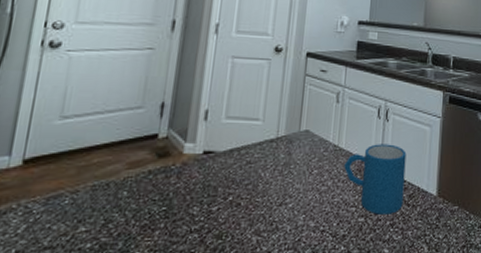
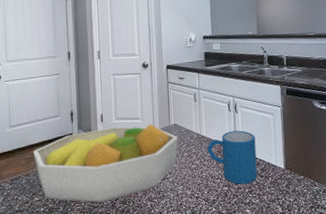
fruit bowl: none [90,128,308,237] -> present [32,124,178,203]

